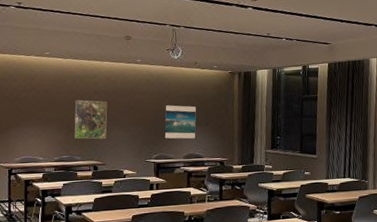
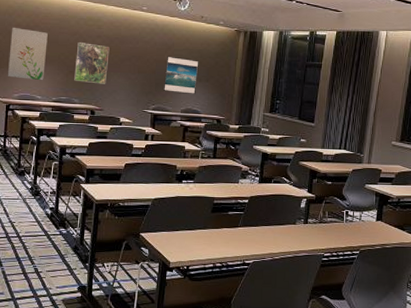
wall art: none [7,92,45,142] -> present [7,27,48,81]

